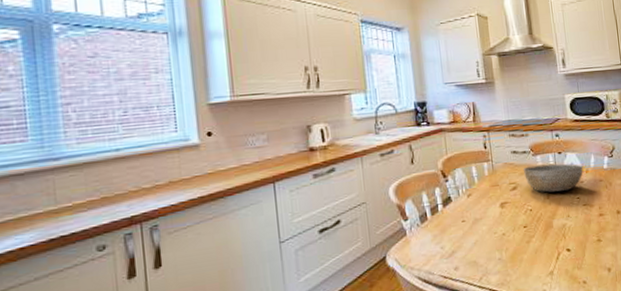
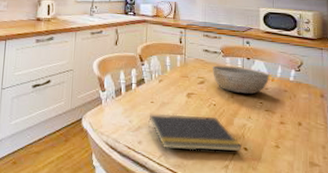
notepad: none [462,223,565,269] -> present [148,114,242,152]

